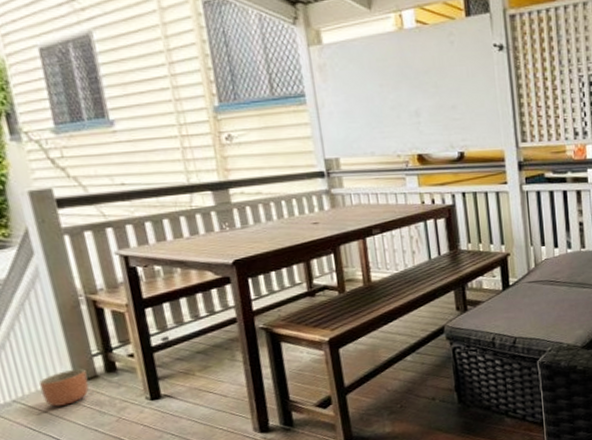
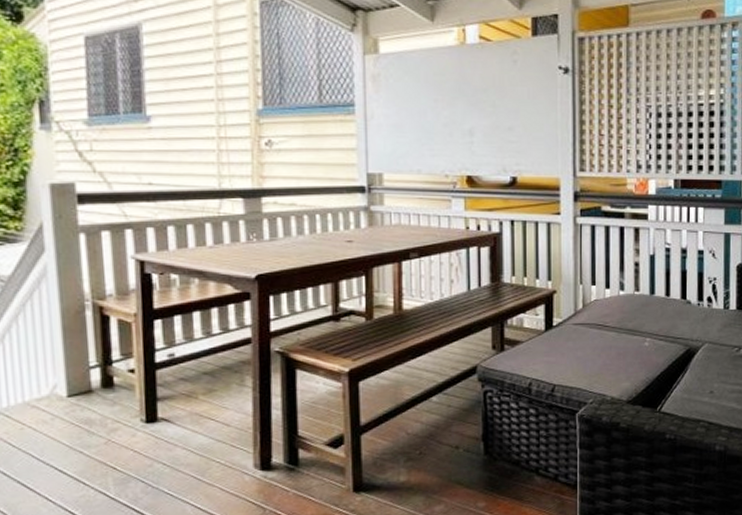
planter: present [38,369,89,407] -> none [27,382,81,421]

